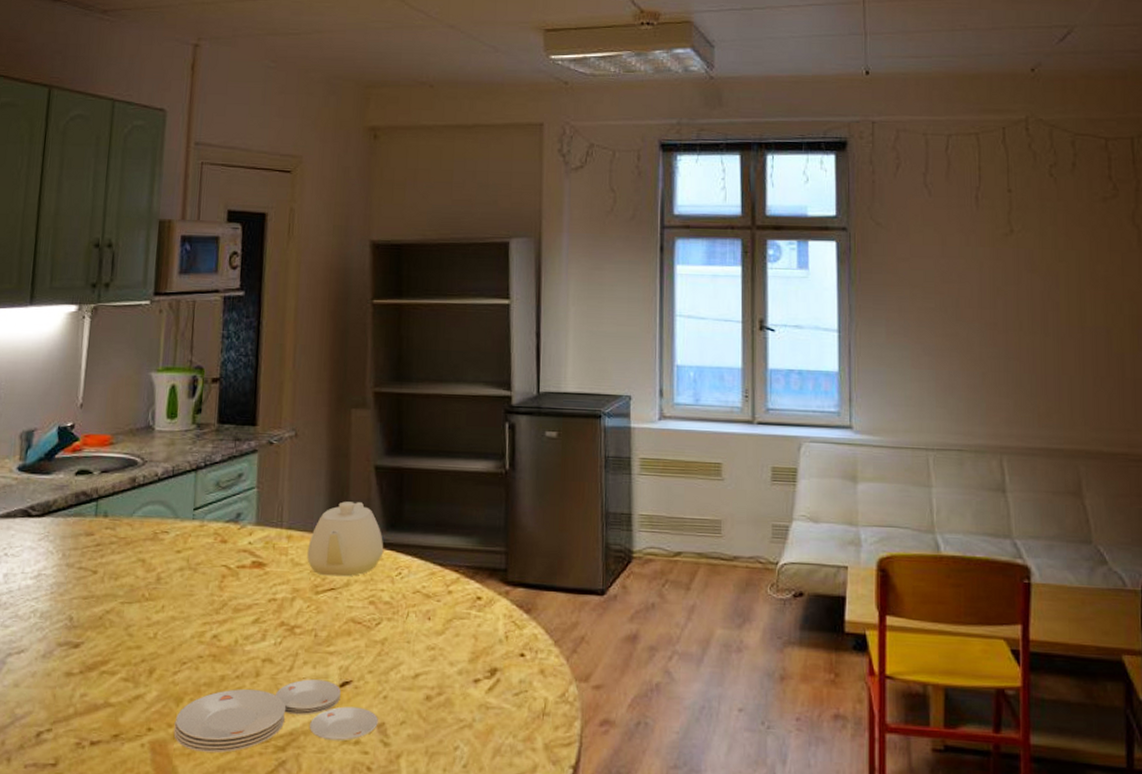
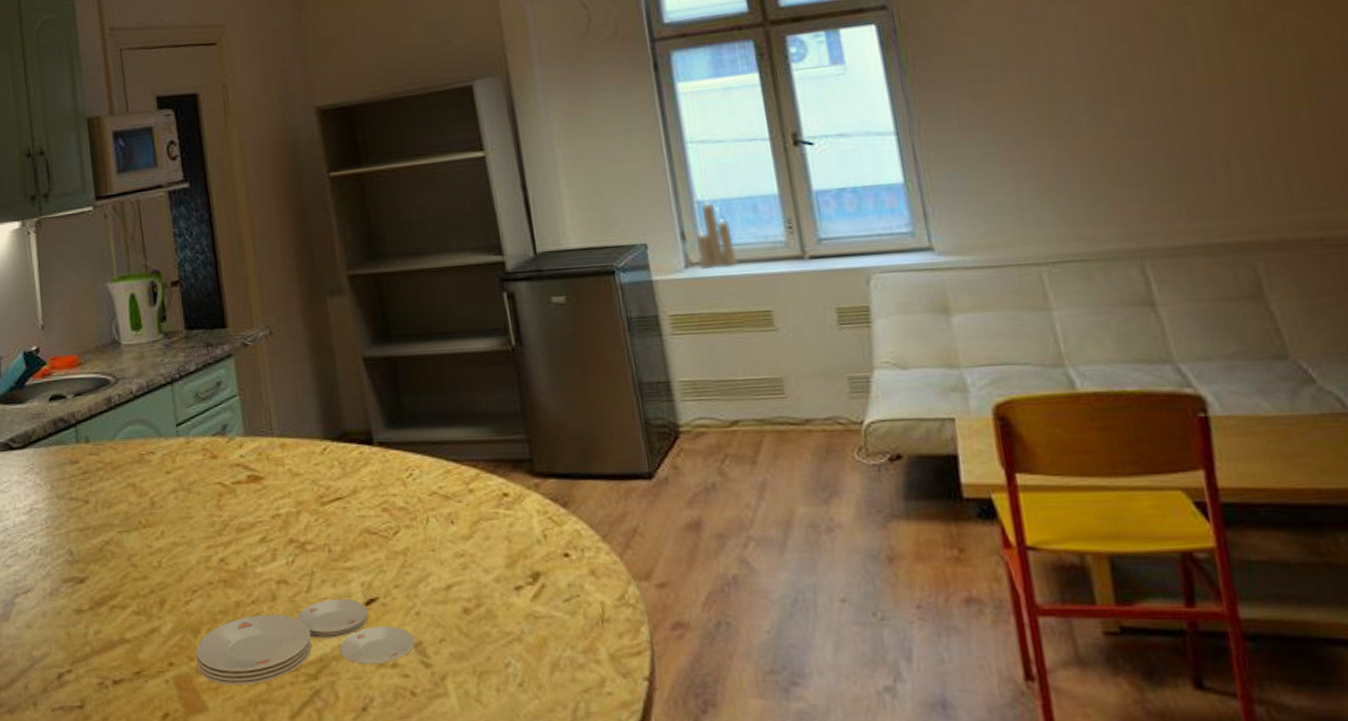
teapot: present [307,501,384,577] -> none [304,399,389,485]
candle: none [670,362,701,423] -> present [697,196,738,269]

